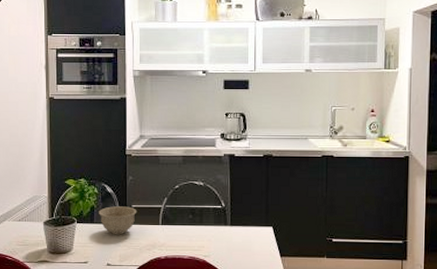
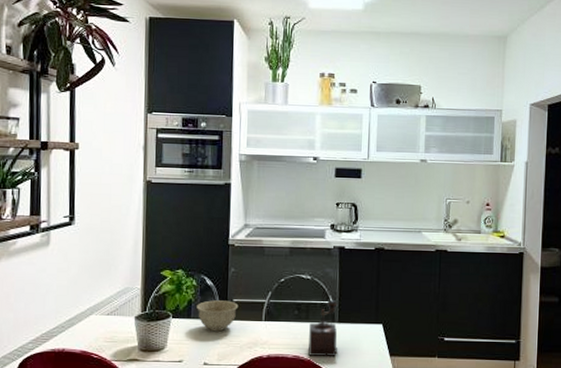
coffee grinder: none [203,205,231,257] -> present [308,300,338,356]

